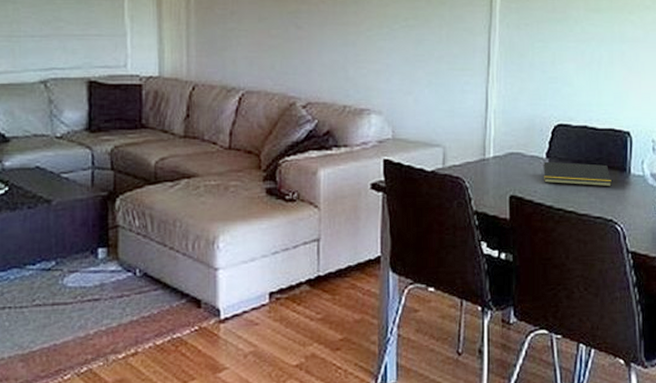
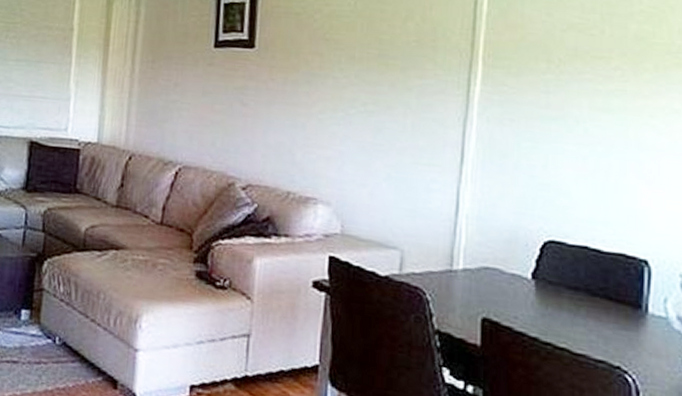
notepad: present [541,161,612,187] -> none [525,282,621,326]

